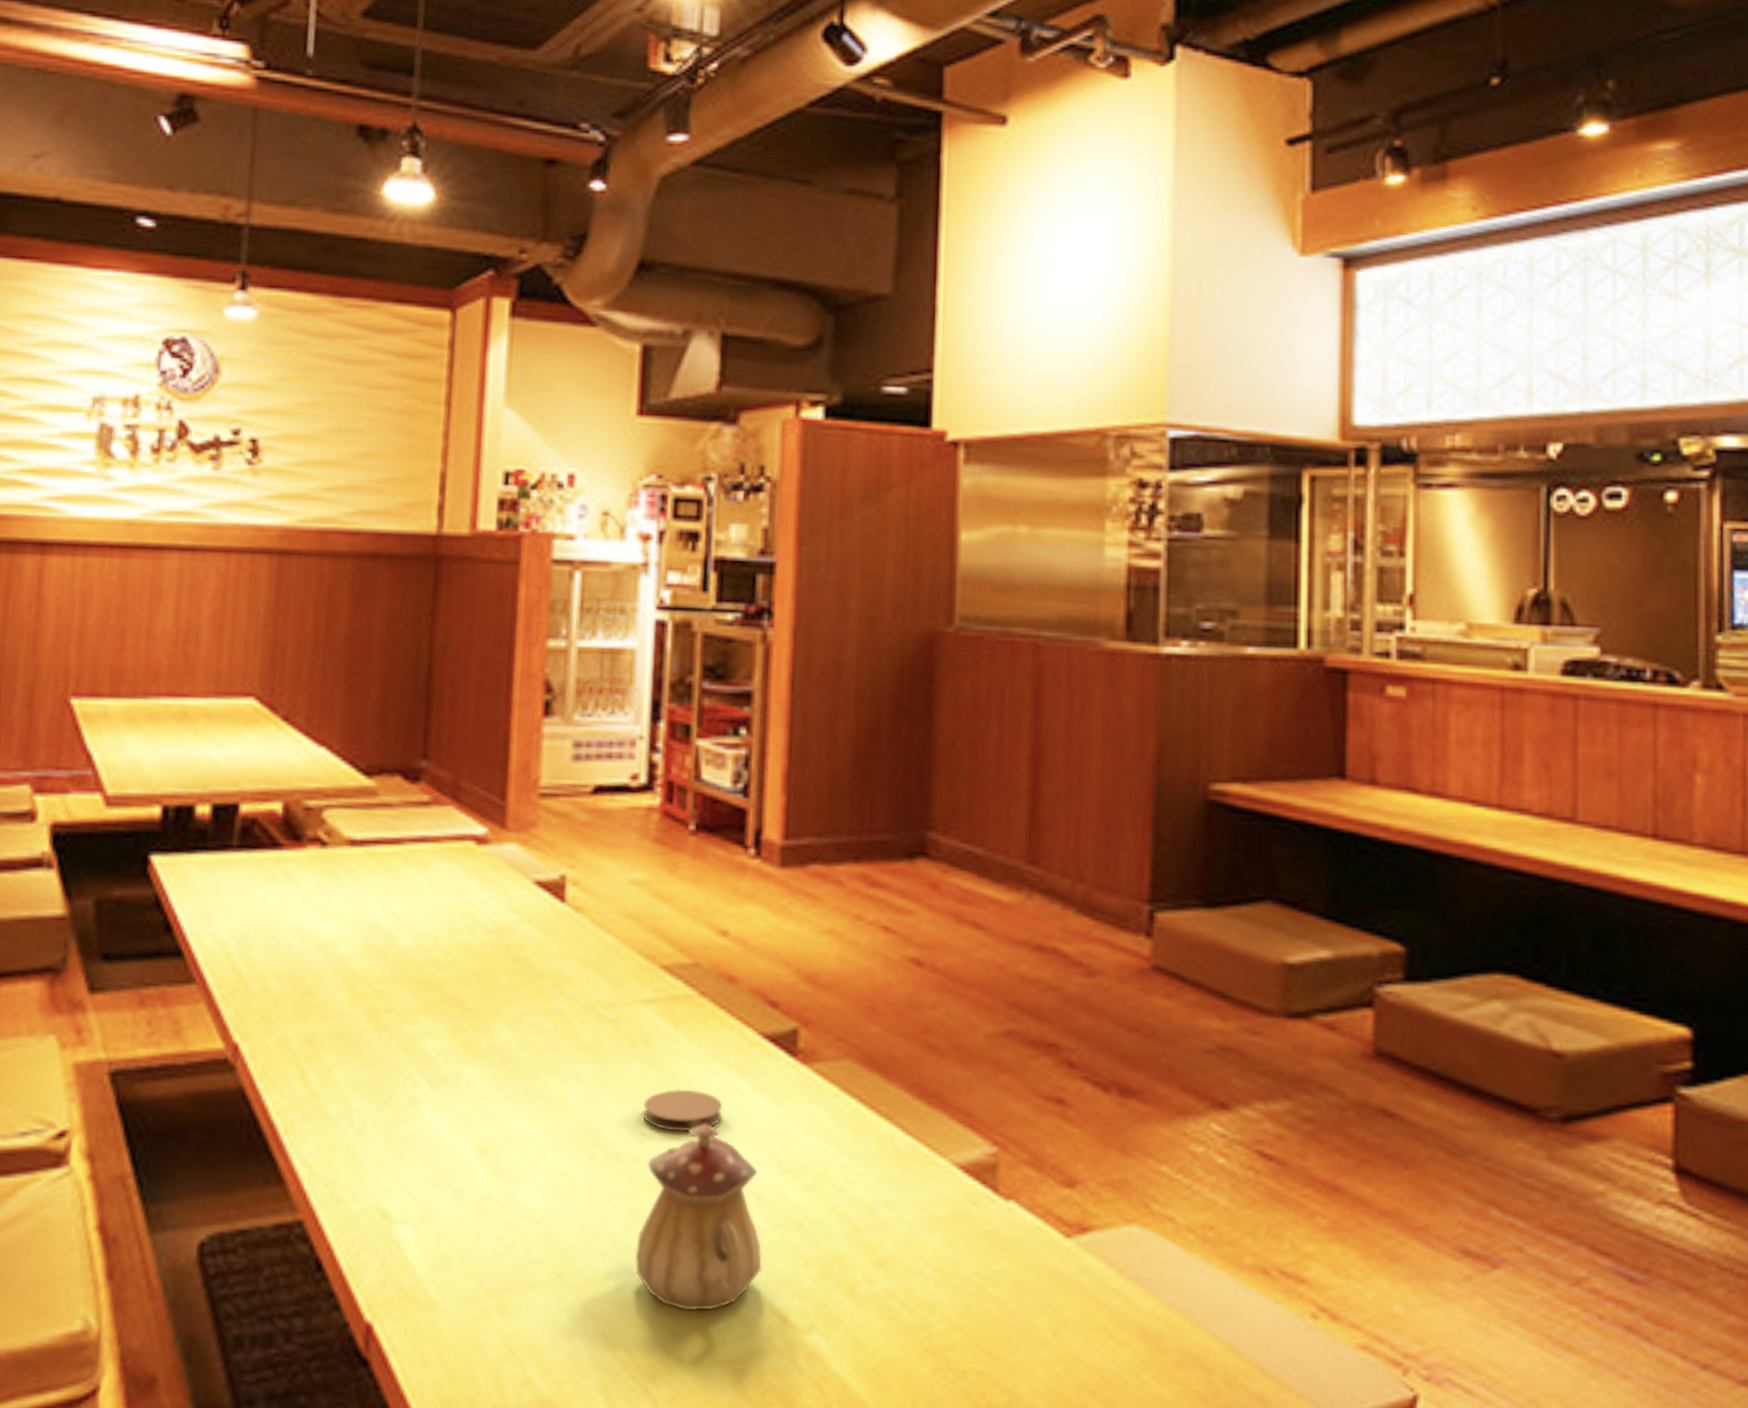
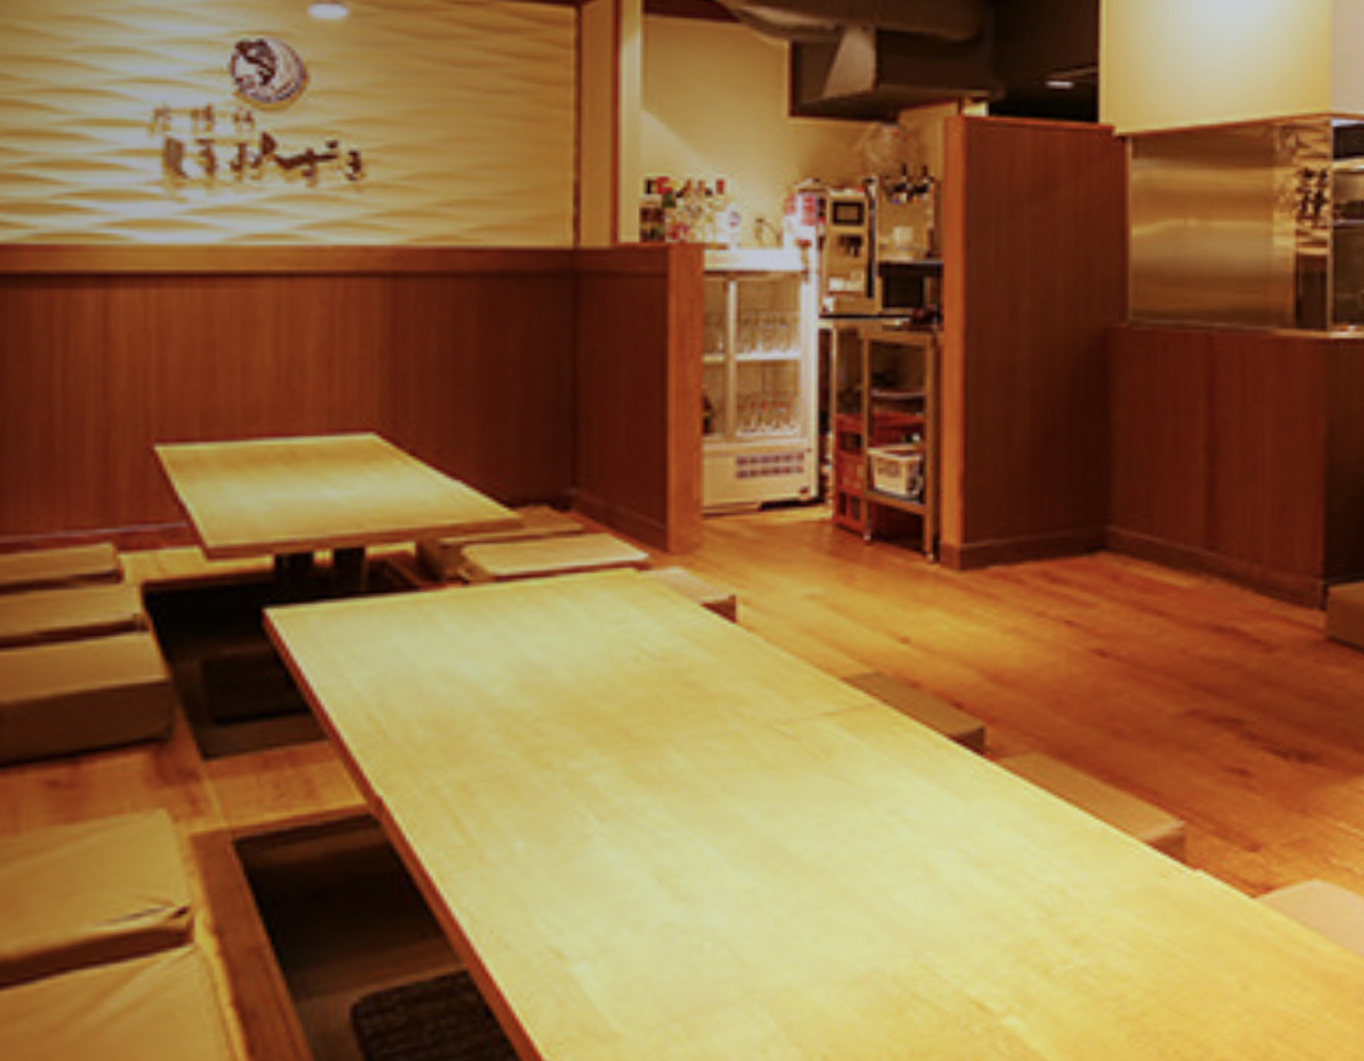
teapot: present [634,1124,762,1312] -> none [827,828,957,1011]
coaster: present [643,1088,723,1132] -> none [829,796,911,840]

